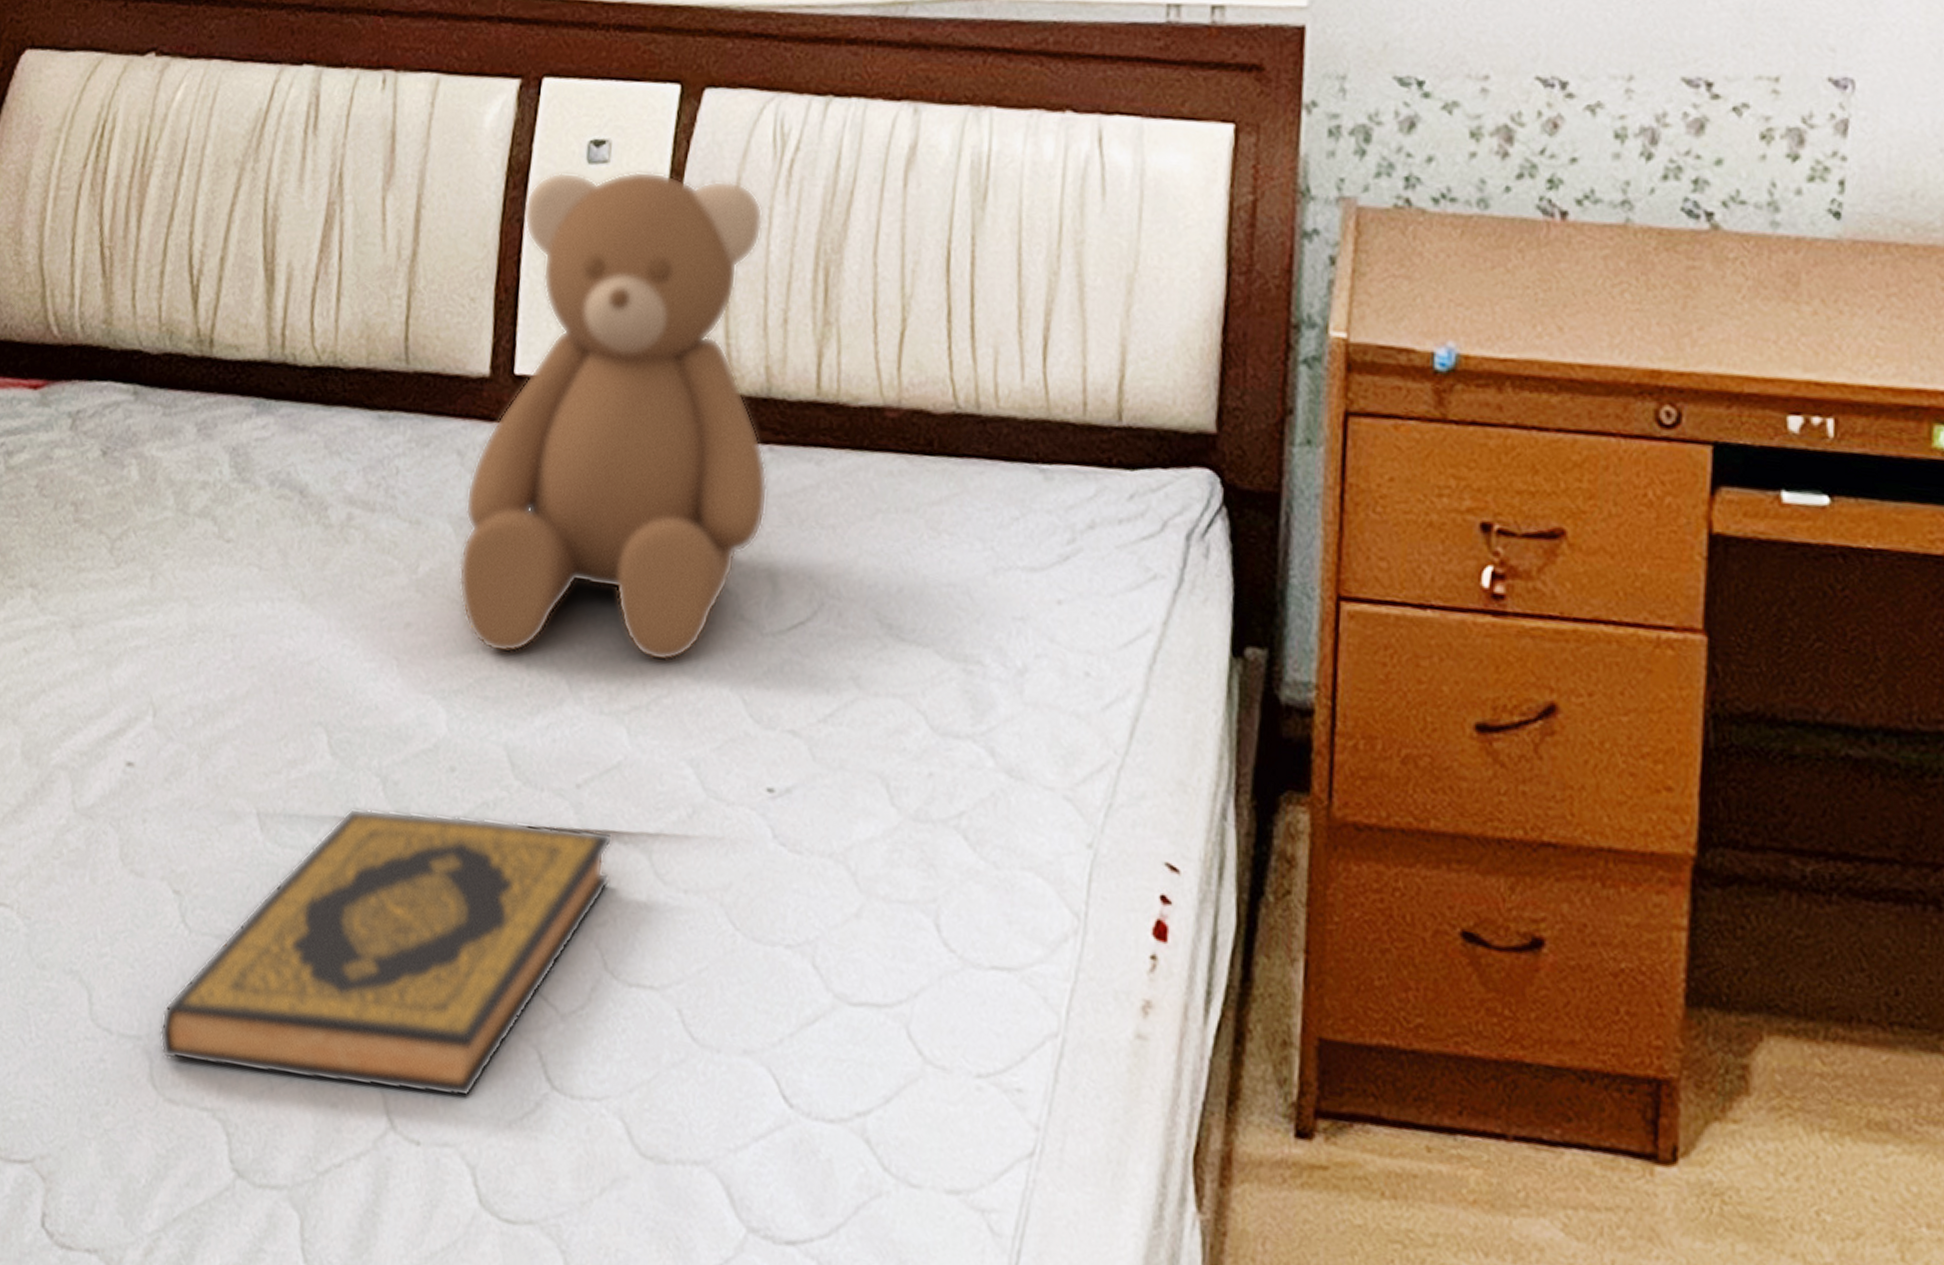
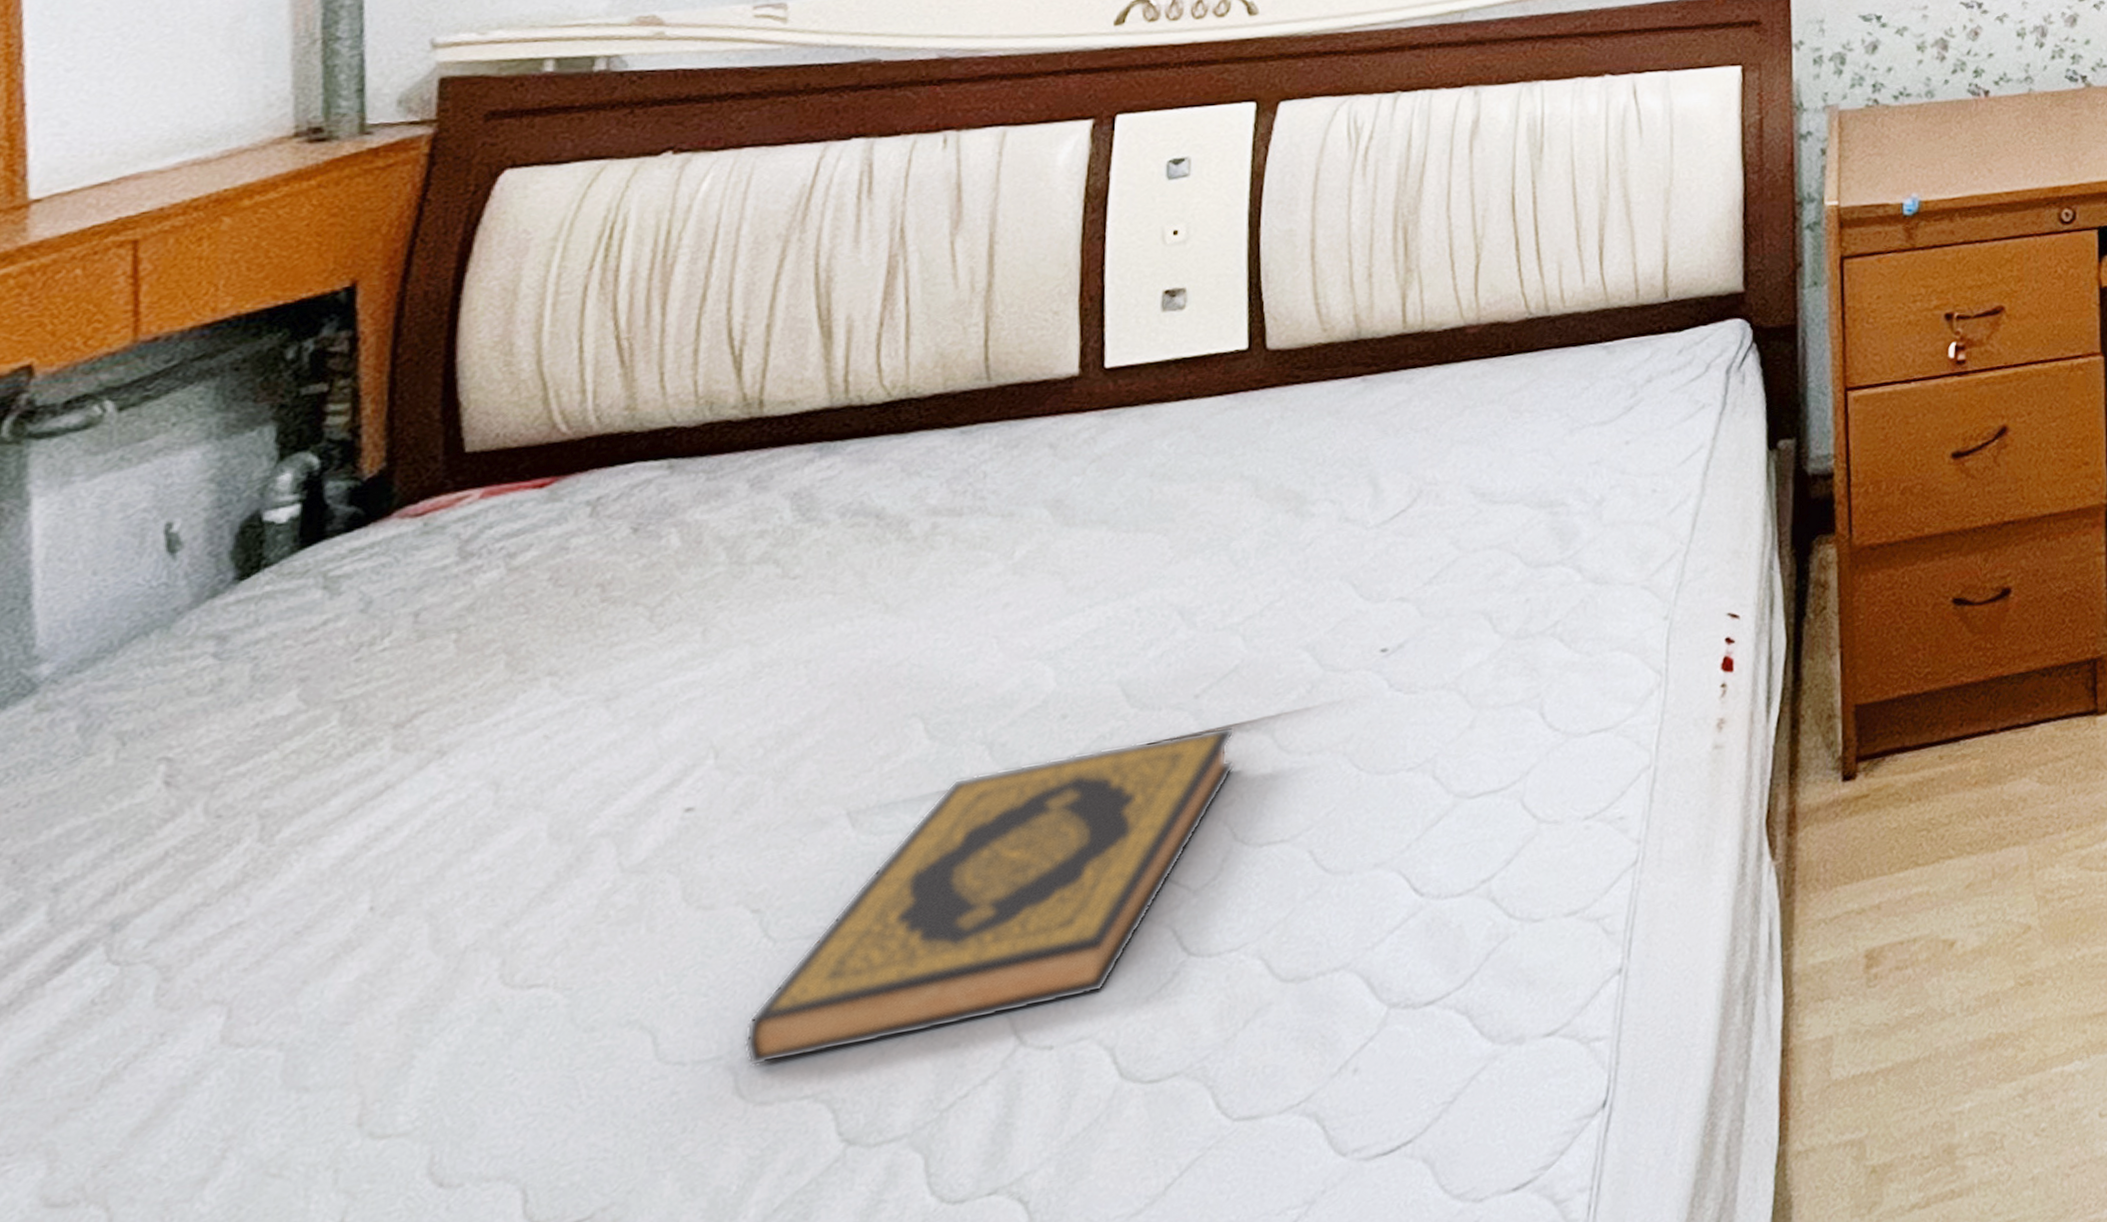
teddy bear: present [458,171,768,662] -> none [1057,173,1364,606]

